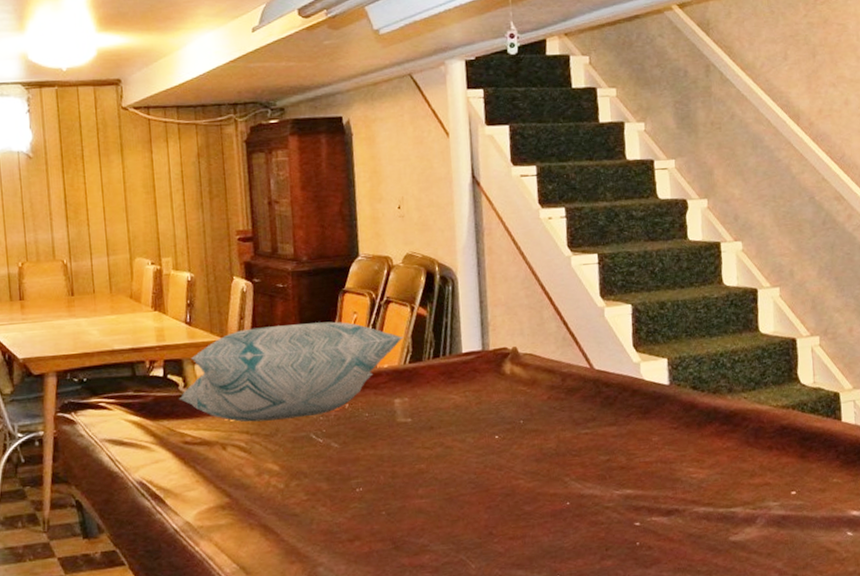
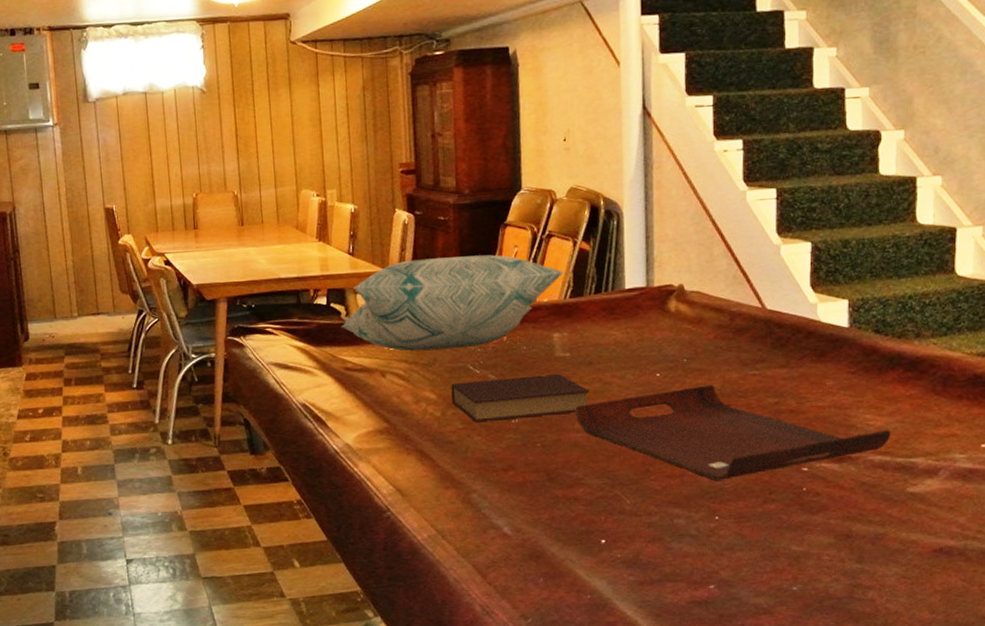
book: none [294,440,432,492] -> present [451,374,590,422]
serving tray: none [418,444,713,540] -> present [574,384,891,480]

